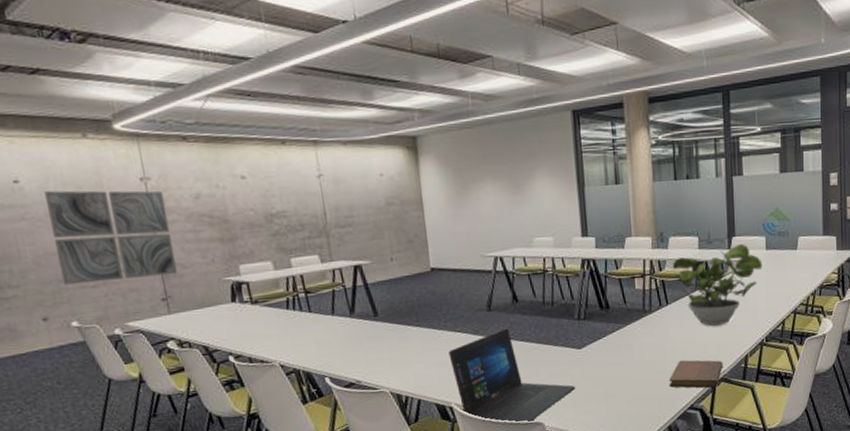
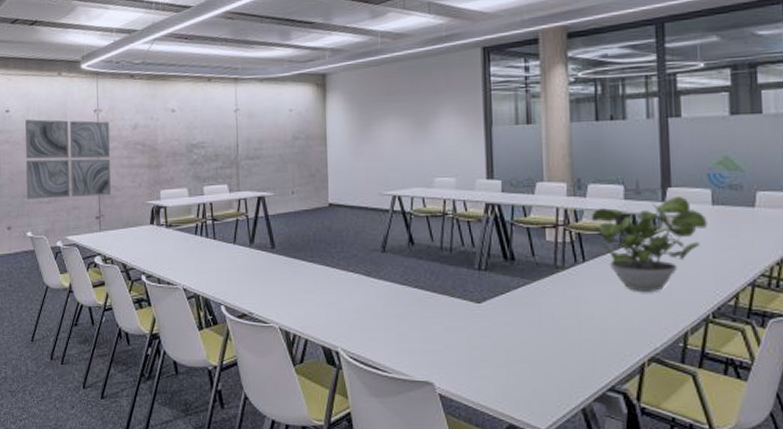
laptop: present [448,328,576,424] -> none [339,272,473,382]
notebook: present [668,360,723,389] -> none [583,329,655,369]

